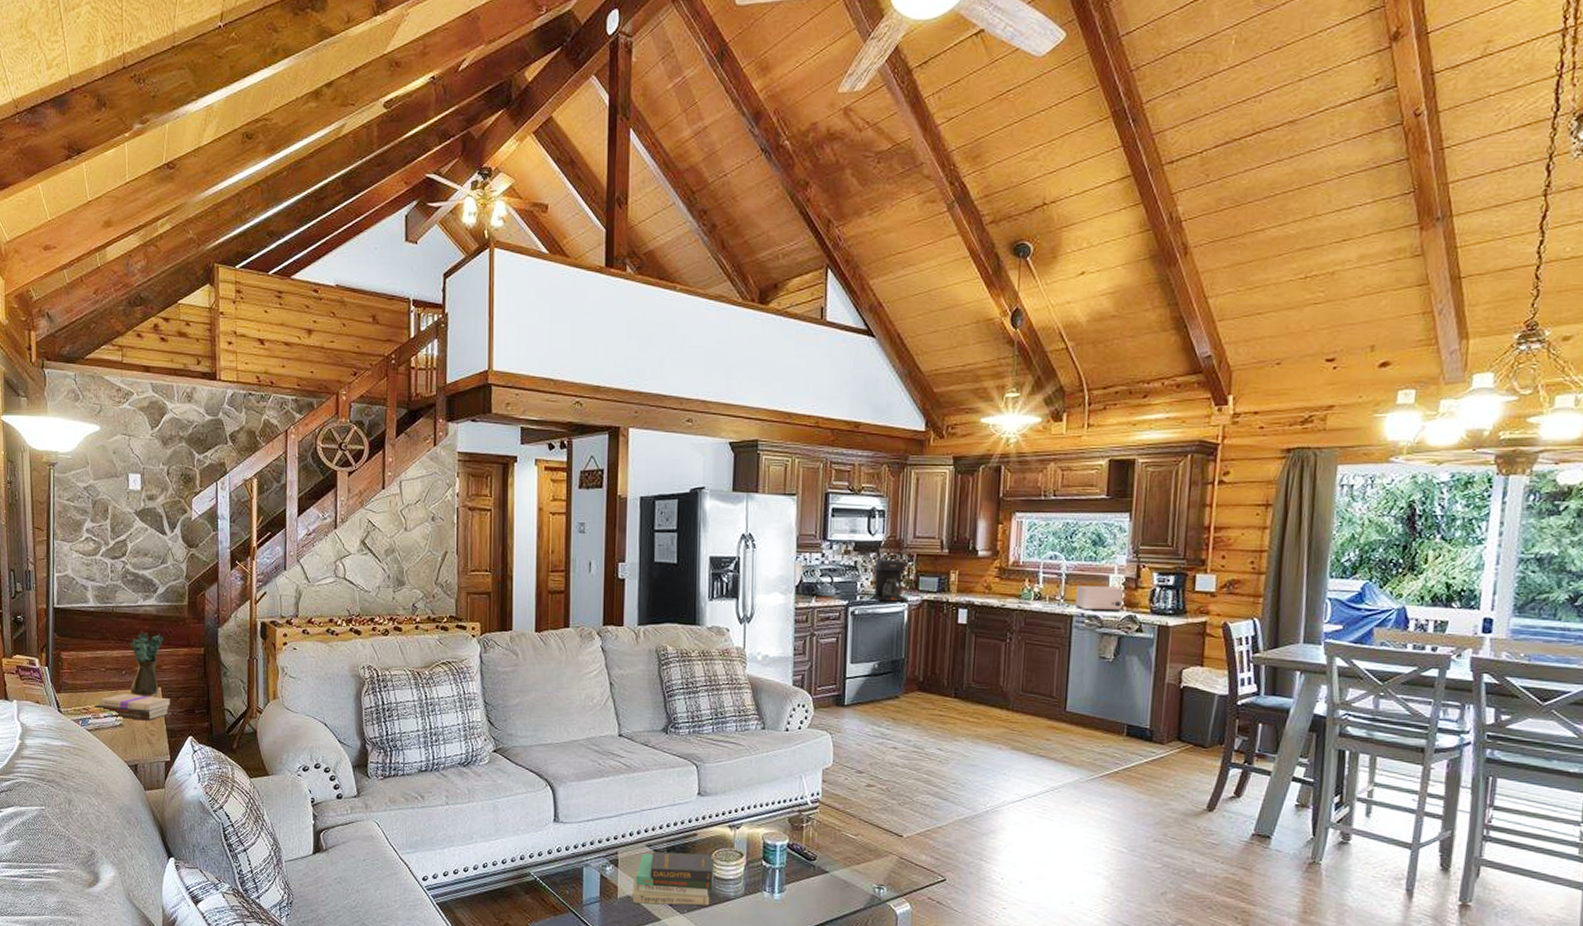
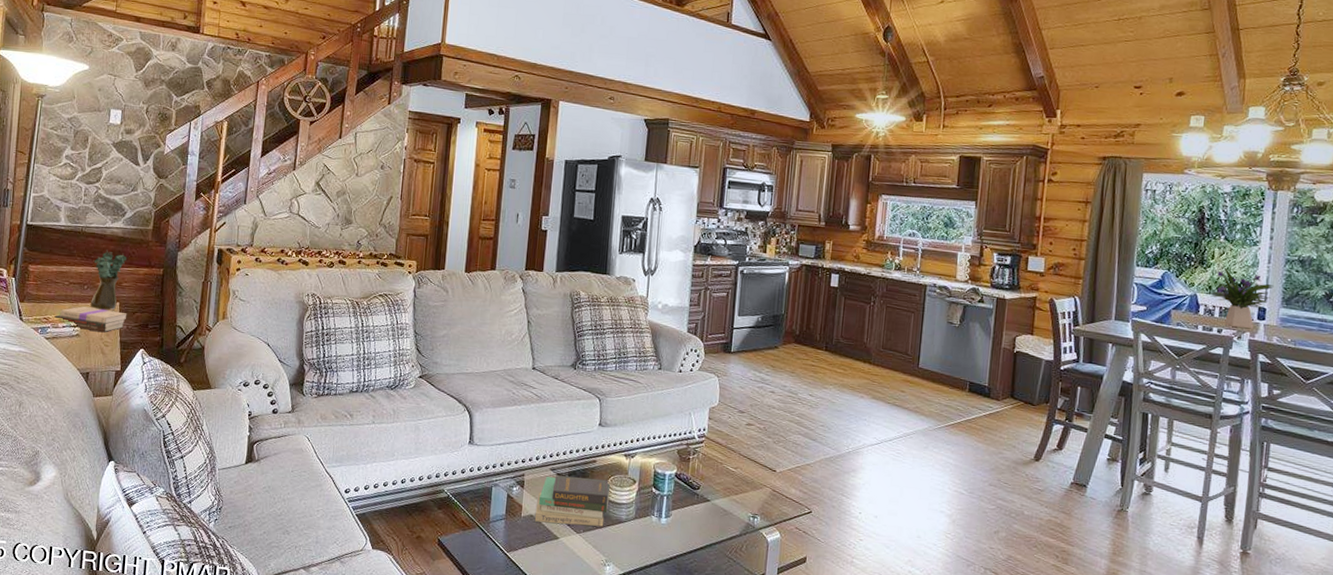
coffee maker: present [873,559,906,602] -> none [759,227,789,265]
toaster: present [1075,586,1124,612] -> none [928,260,970,284]
flower arrangement: none [1417,574,1503,645] -> present [1206,268,1274,330]

